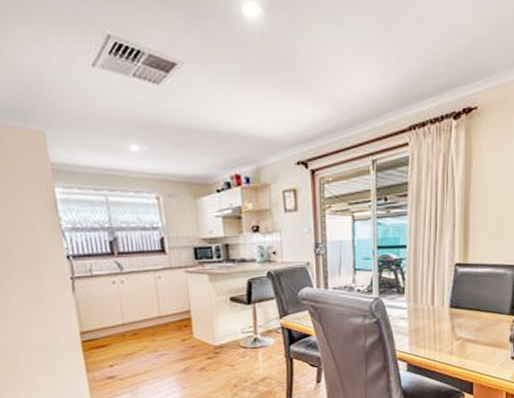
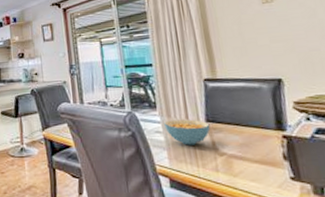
cereal bowl: none [410,305,453,331] -> present [164,119,211,145]

